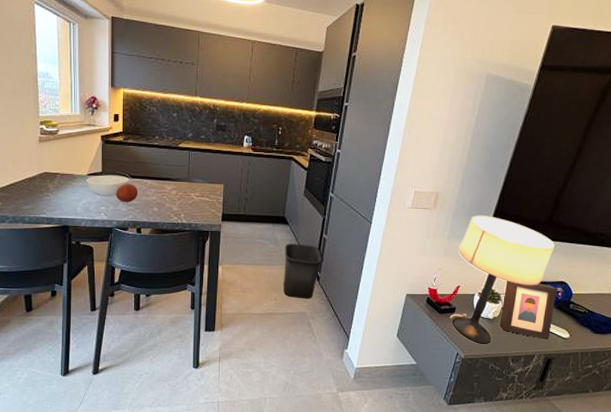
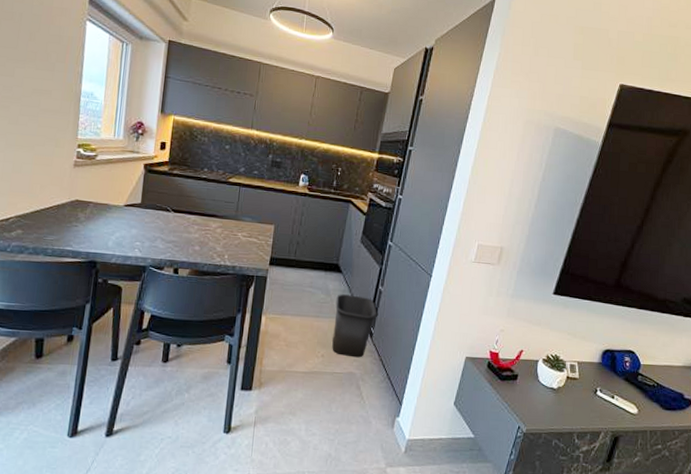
bowl: present [85,175,129,196] -> none [121,207,170,231]
fruit: present [116,183,138,202] -> none [154,217,180,239]
table lamp: present [450,215,556,344] -> none [511,274,623,417]
picture frame: present [499,280,557,340] -> none [564,346,624,415]

